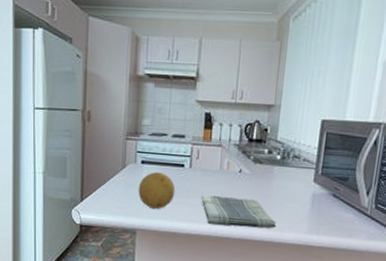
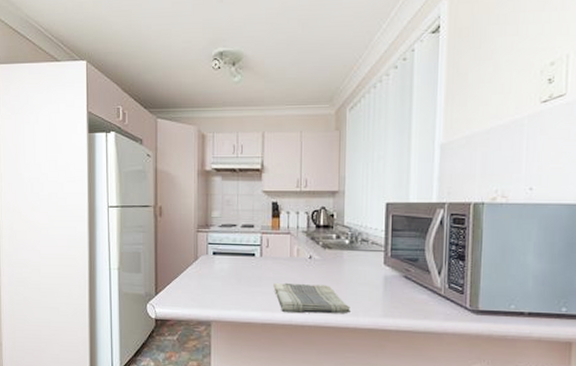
fruit: present [138,172,176,209] -> none [211,263,248,299]

